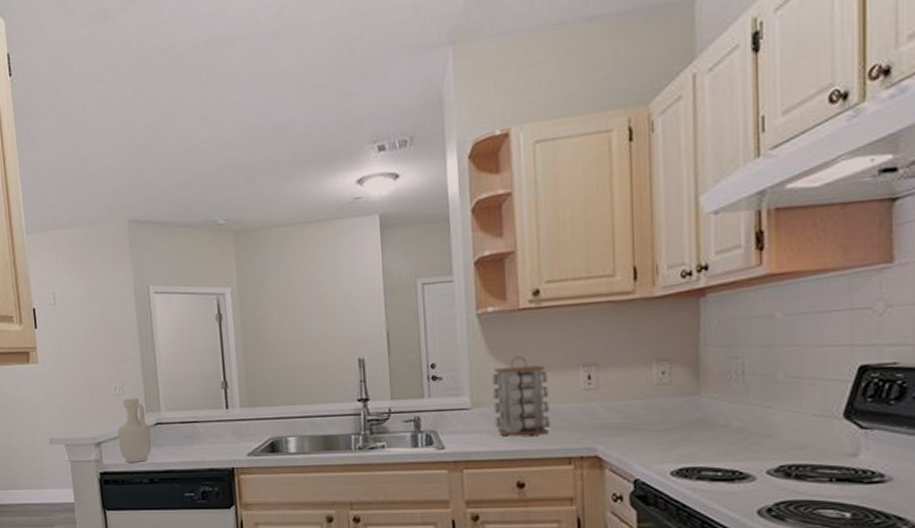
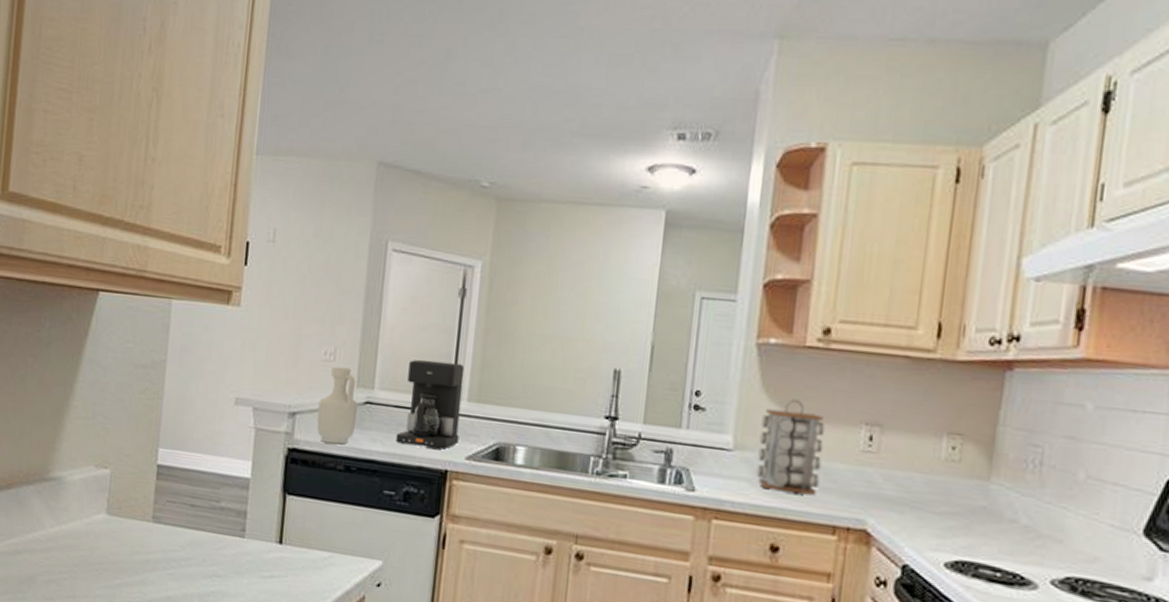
coffee maker: none [186,377,239,453] -> present [395,359,465,449]

